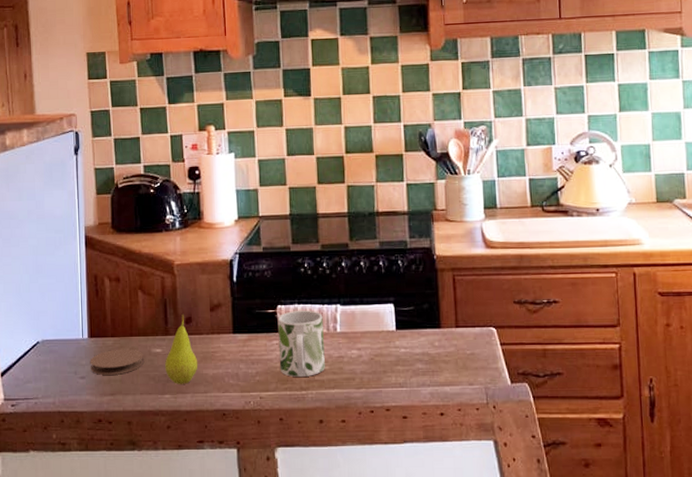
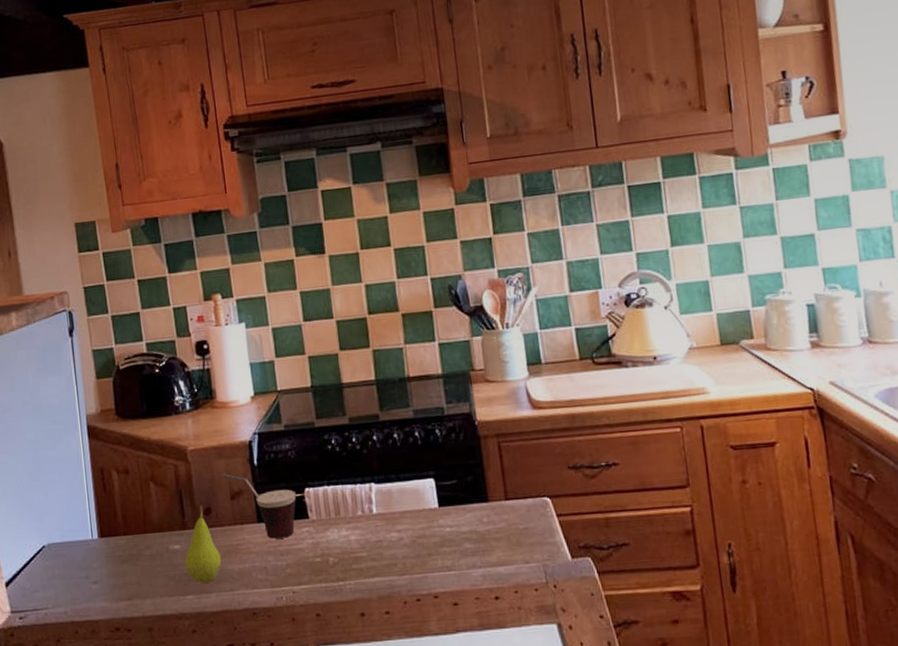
coaster: present [90,349,144,375] -> none [102,547,161,578]
cup: none [203,287,269,349] -> present [221,473,296,539]
mug: present [277,310,325,377] -> none [306,491,363,567]

